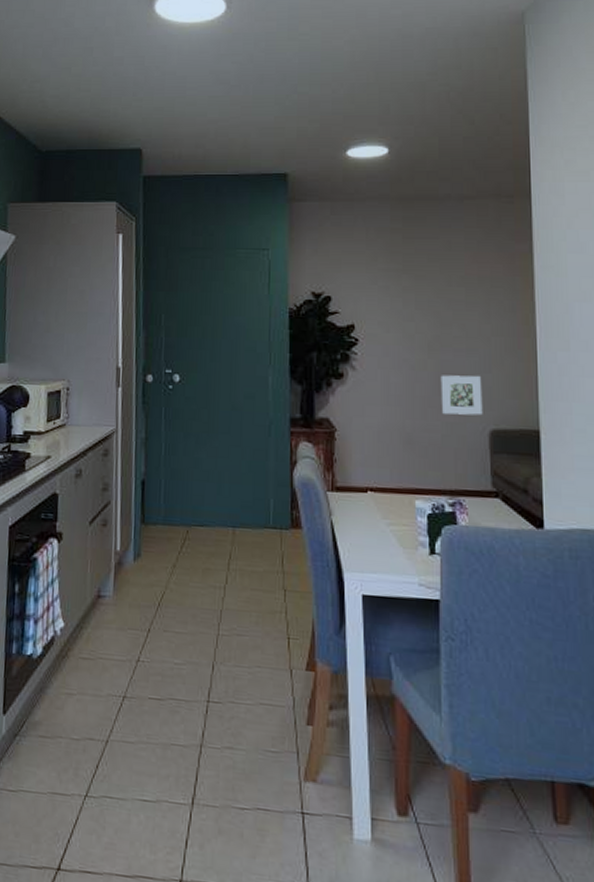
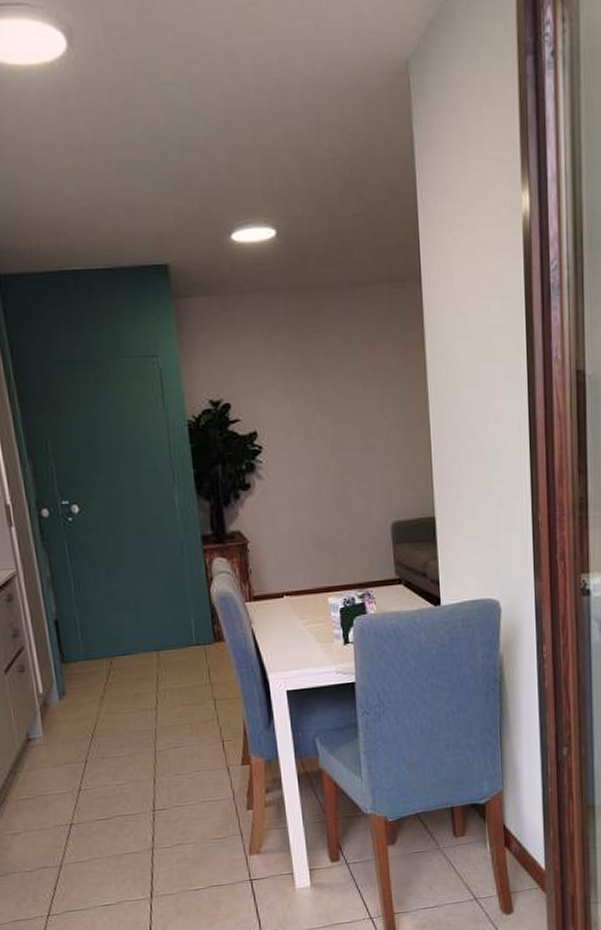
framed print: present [440,375,483,416] -> none [344,472,385,512]

